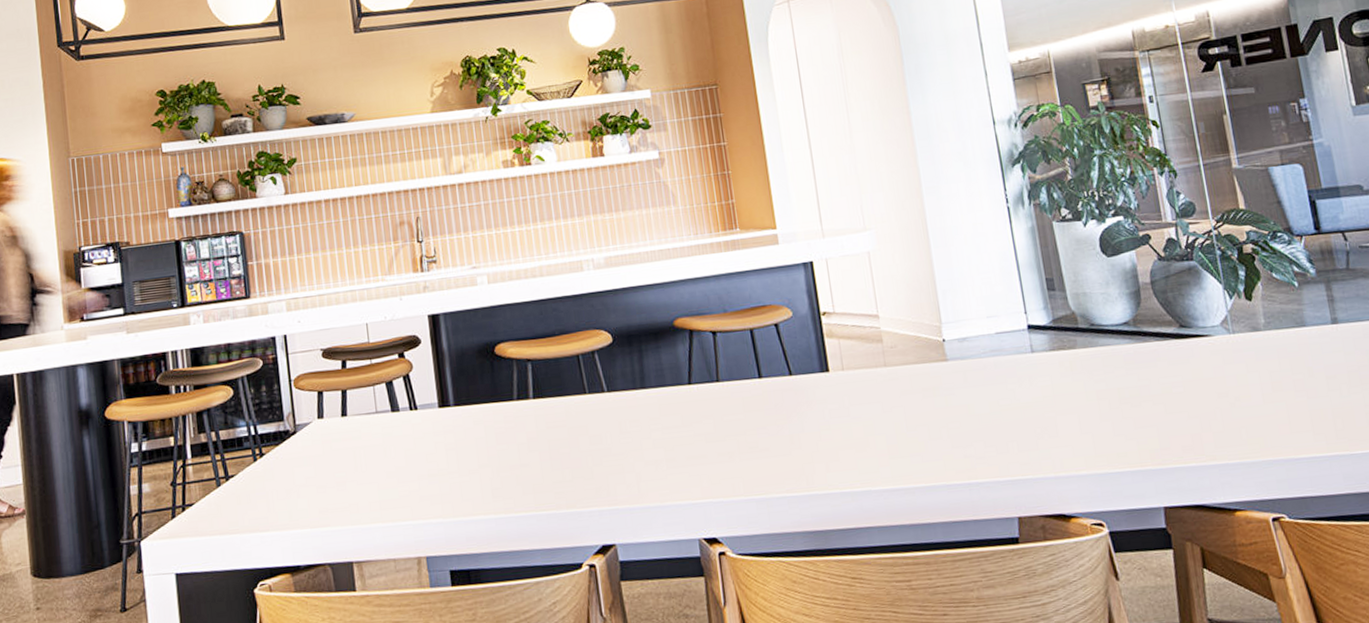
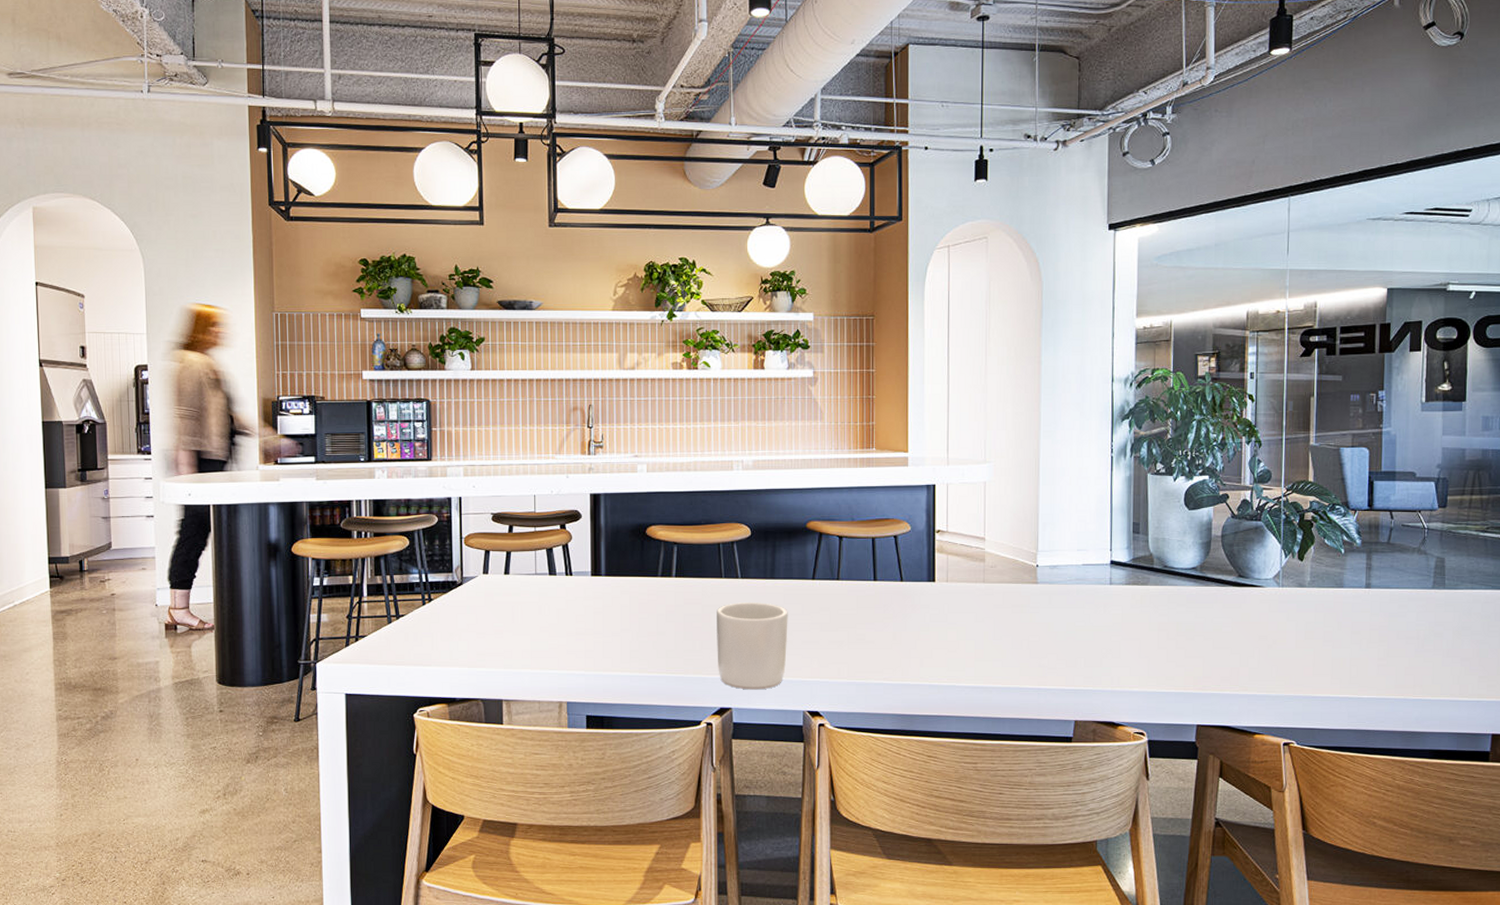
mug: none [584,417,672,521] -> present [717,602,788,690]

